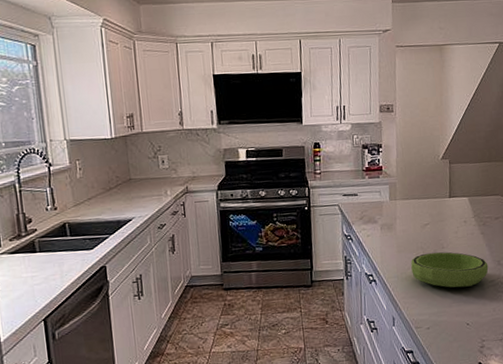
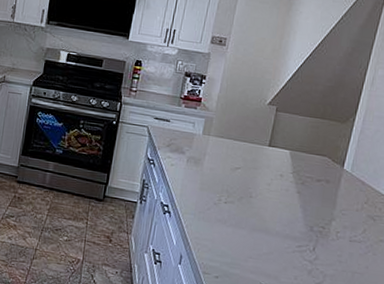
bowl: present [411,251,489,288] -> none [211,197,299,246]

